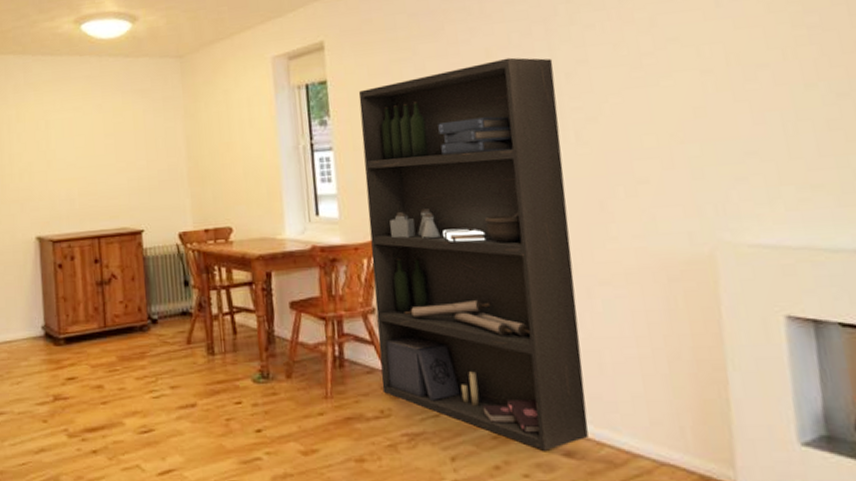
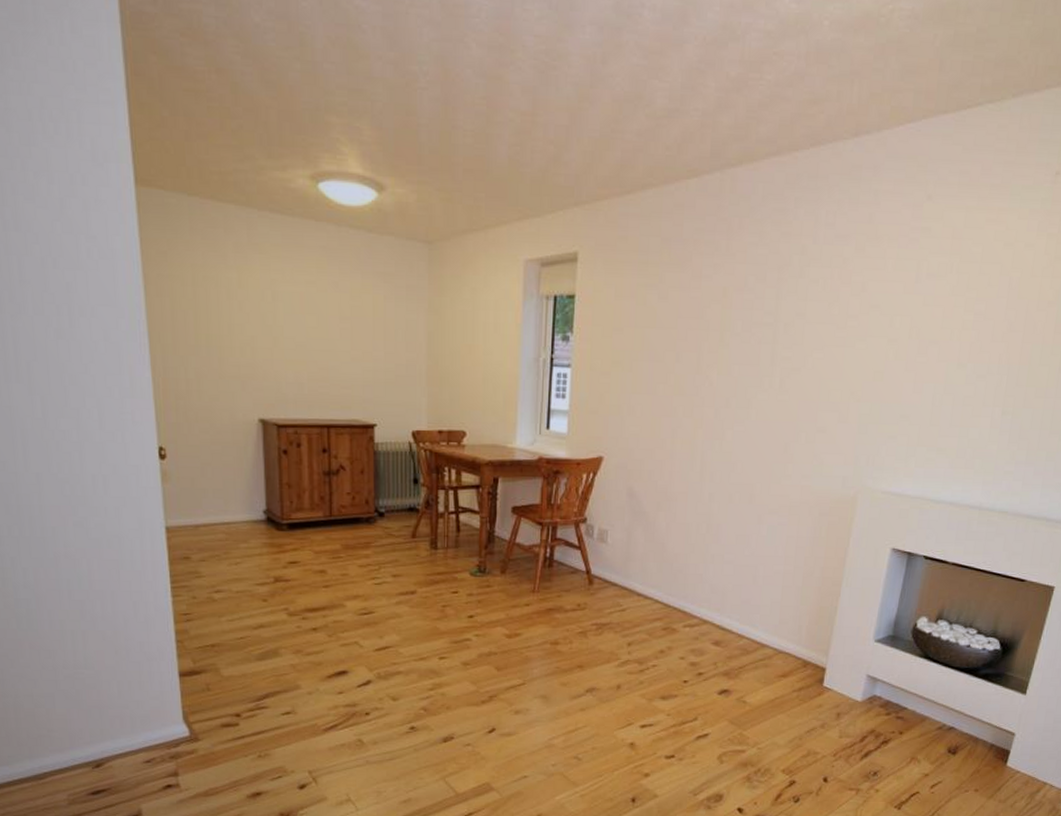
bookshelf: present [358,57,589,451] -> none [582,300,777,640]

